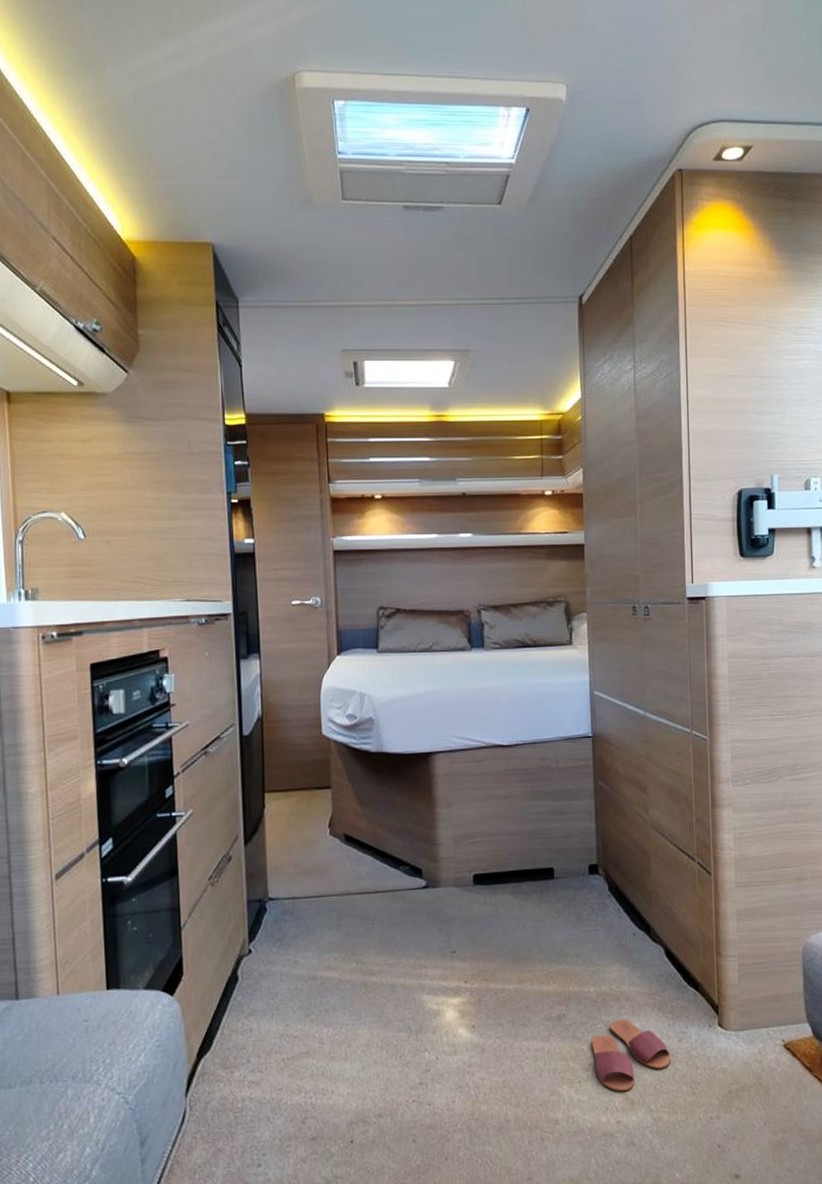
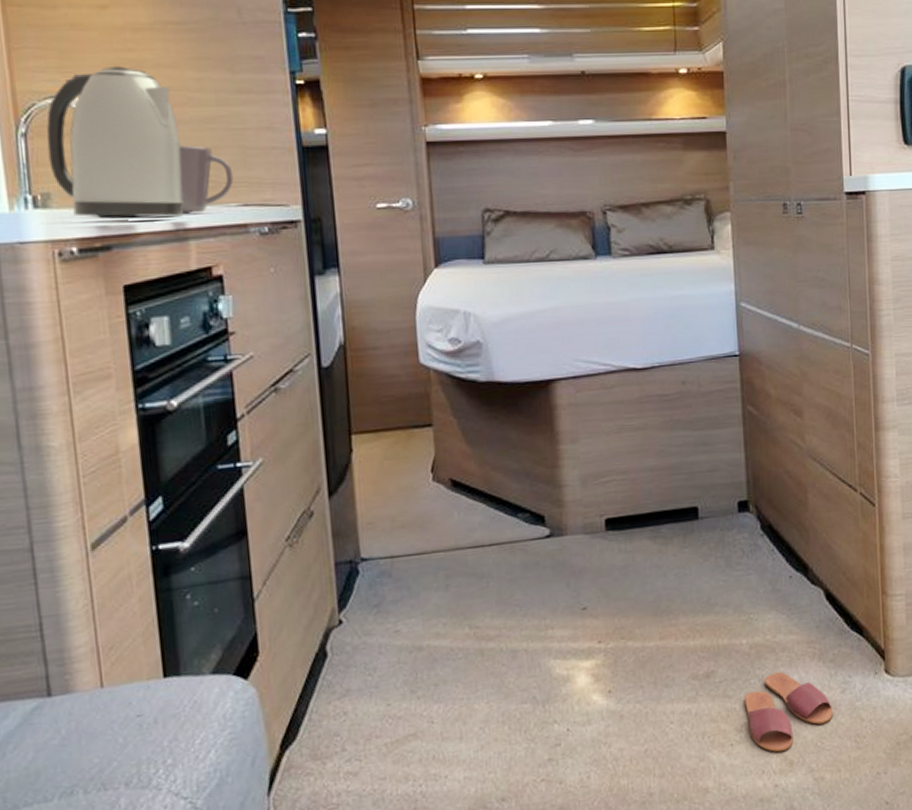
kettle: none [38,487,140,609] -> present [46,65,183,217]
mug: none [137,551,179,606] -> present [178,145,234,214]

